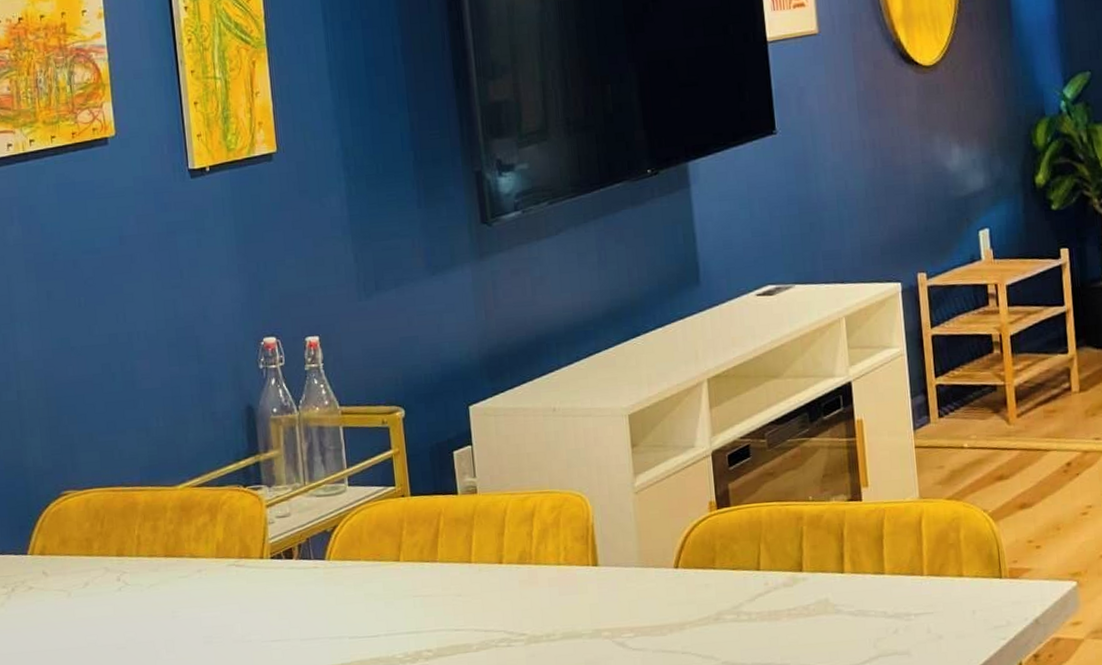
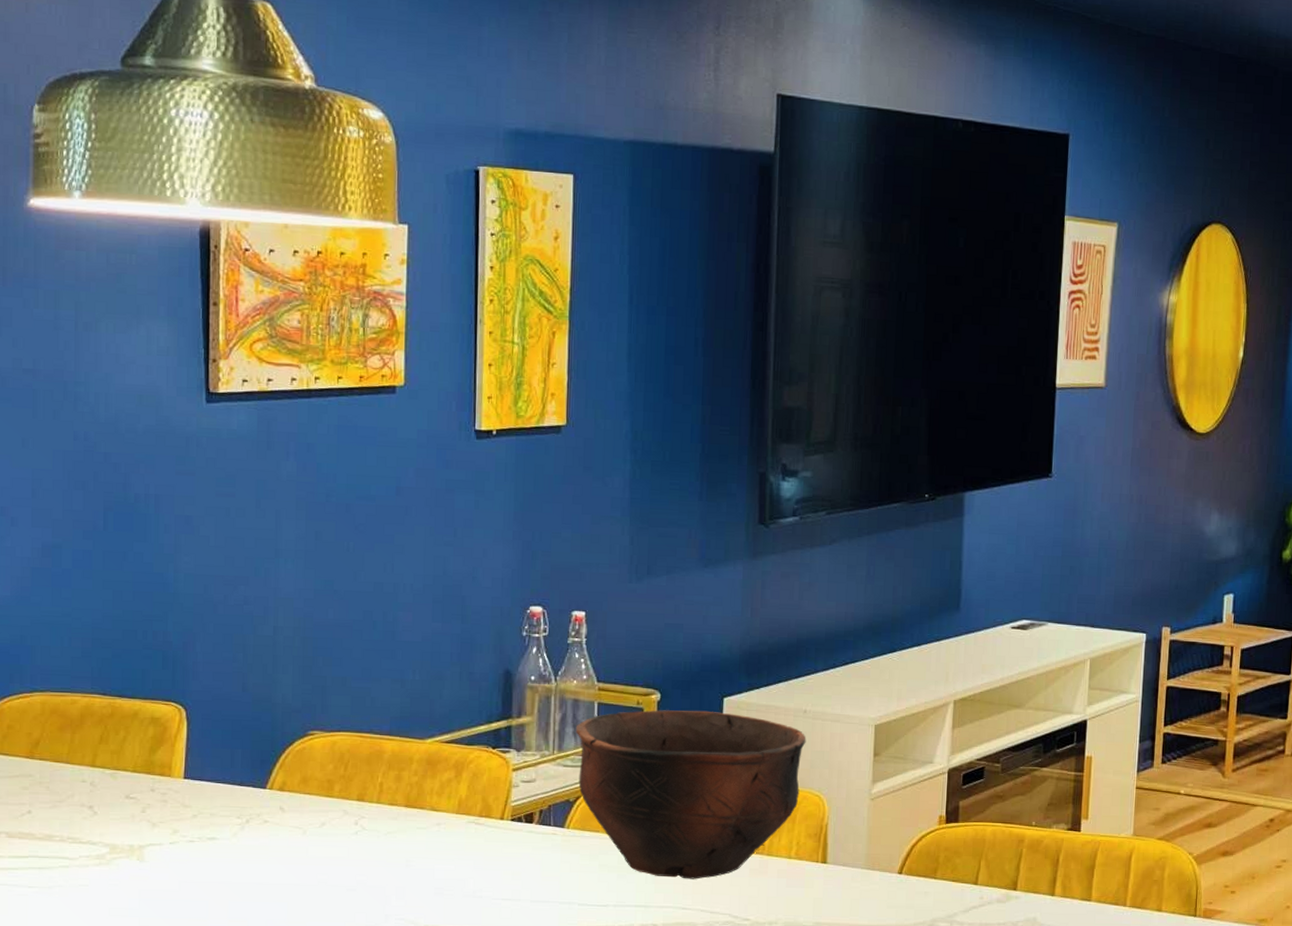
bowl: none [323,421,560,599] -> present [575,710,806,880]

